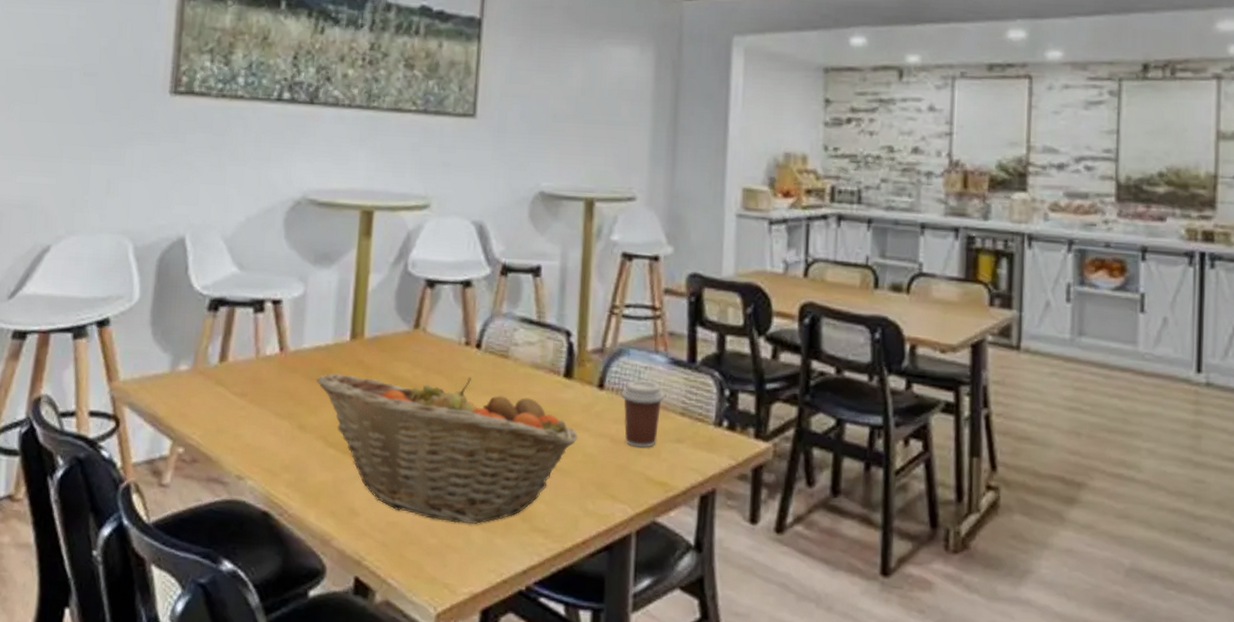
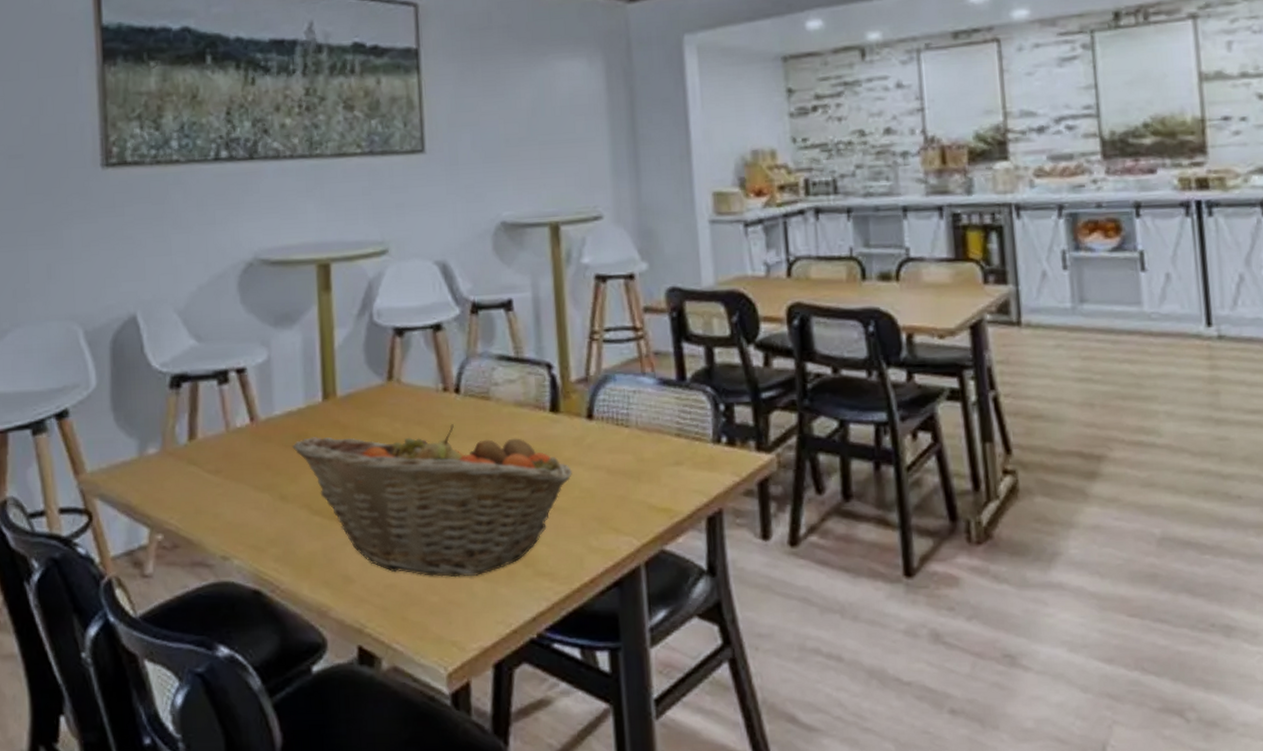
coffee cup: present [622,380,666,448] -> none [612,405,659,475]

